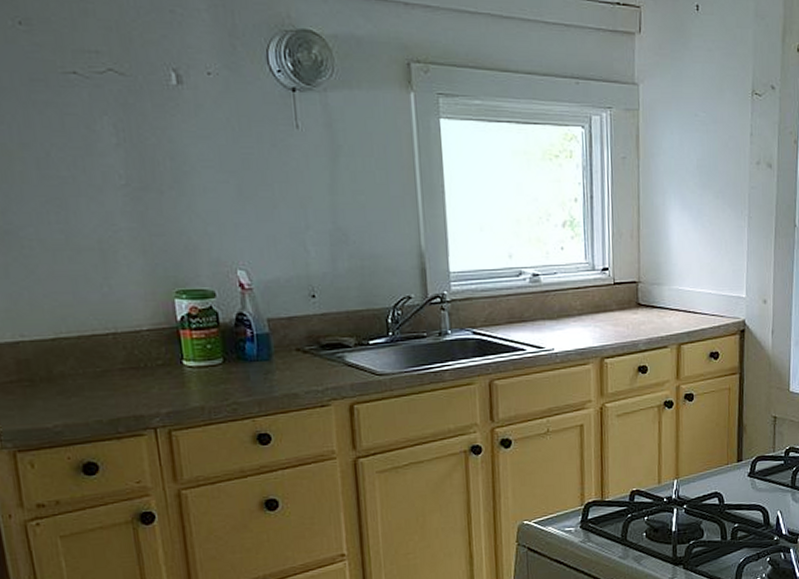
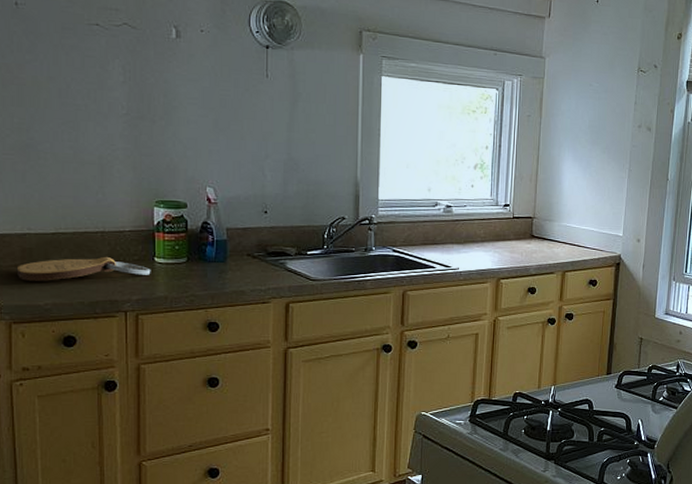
cutting board: none [14,364,181,400] -> present [18,257,151,281]

